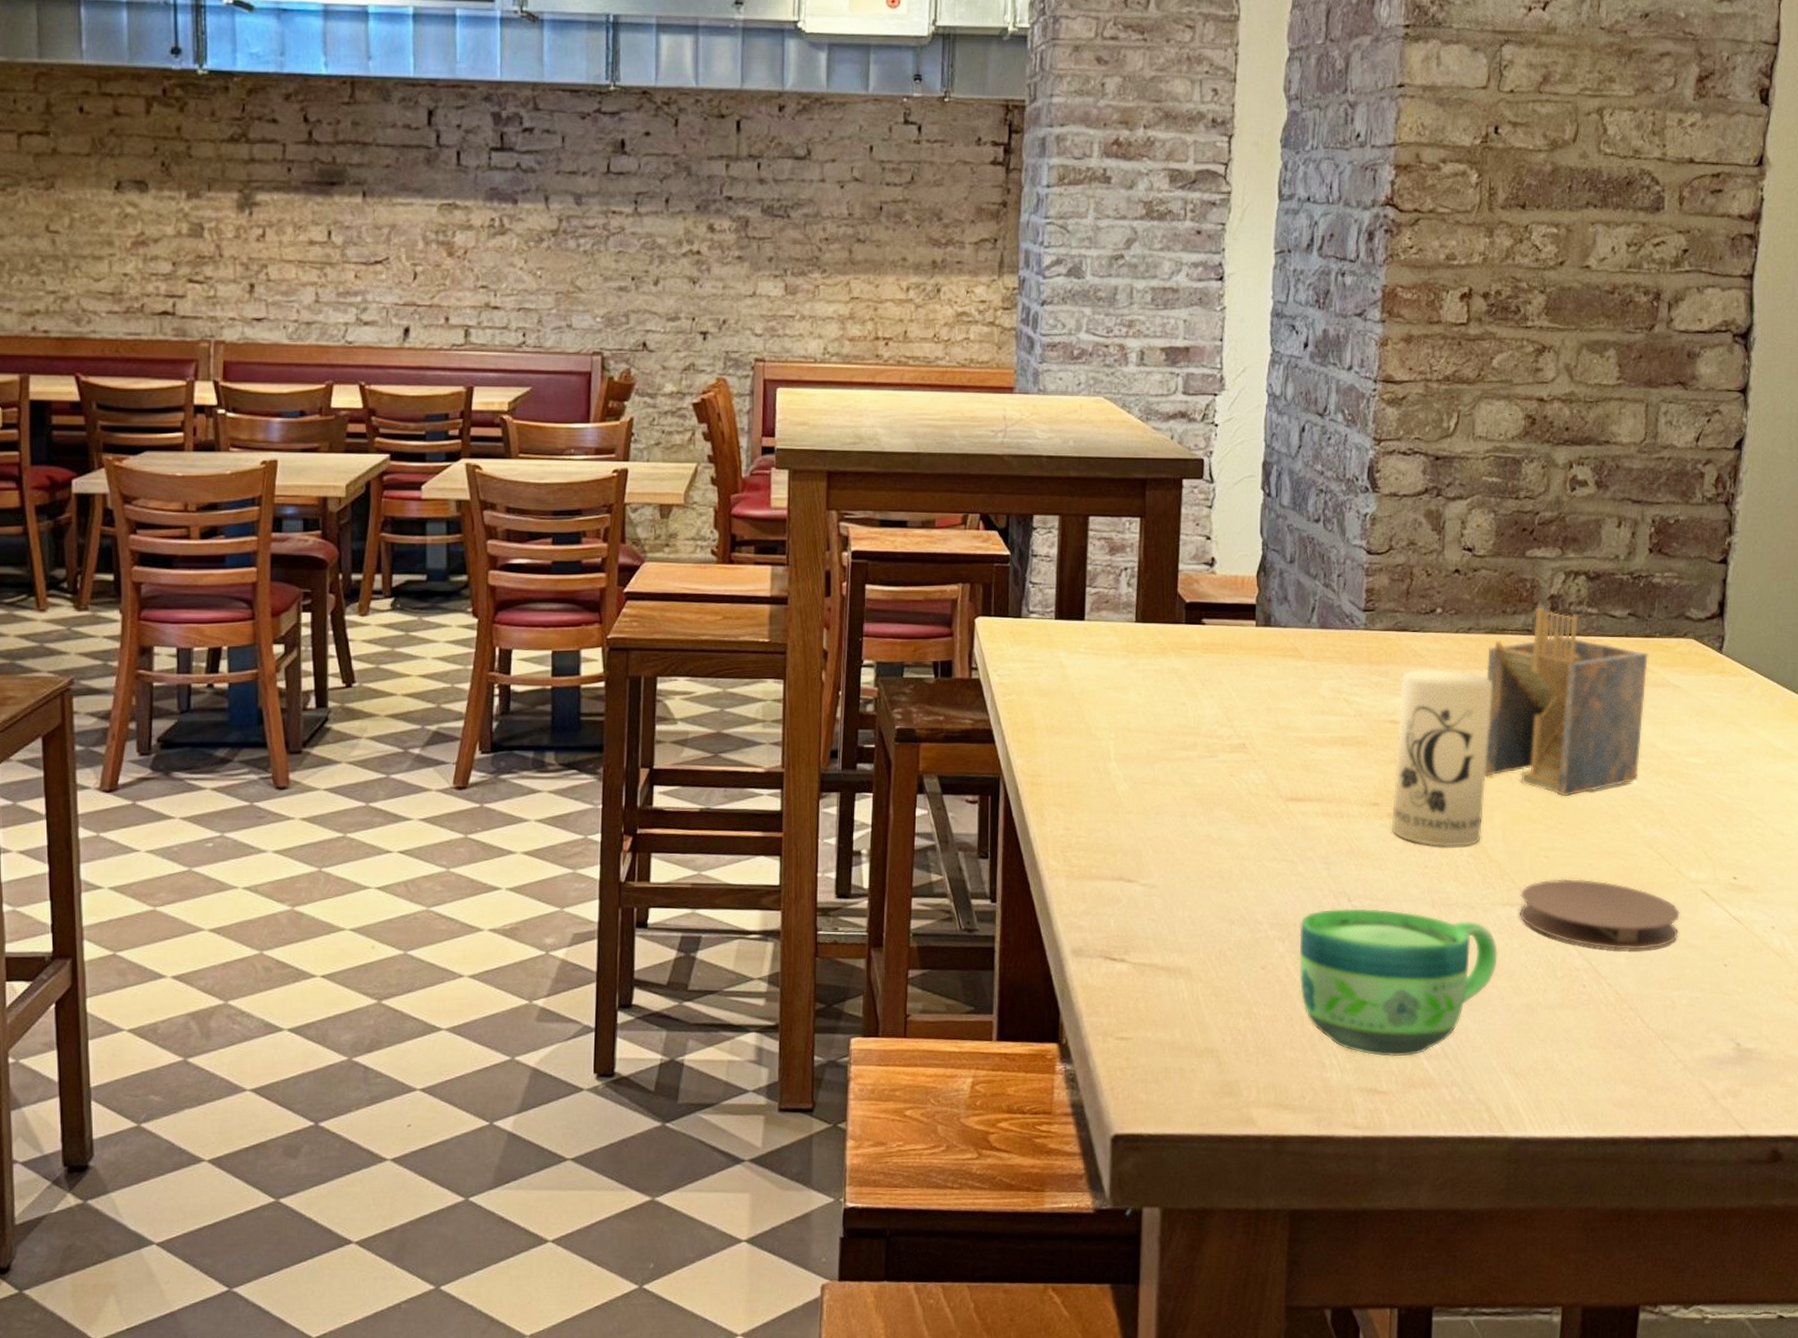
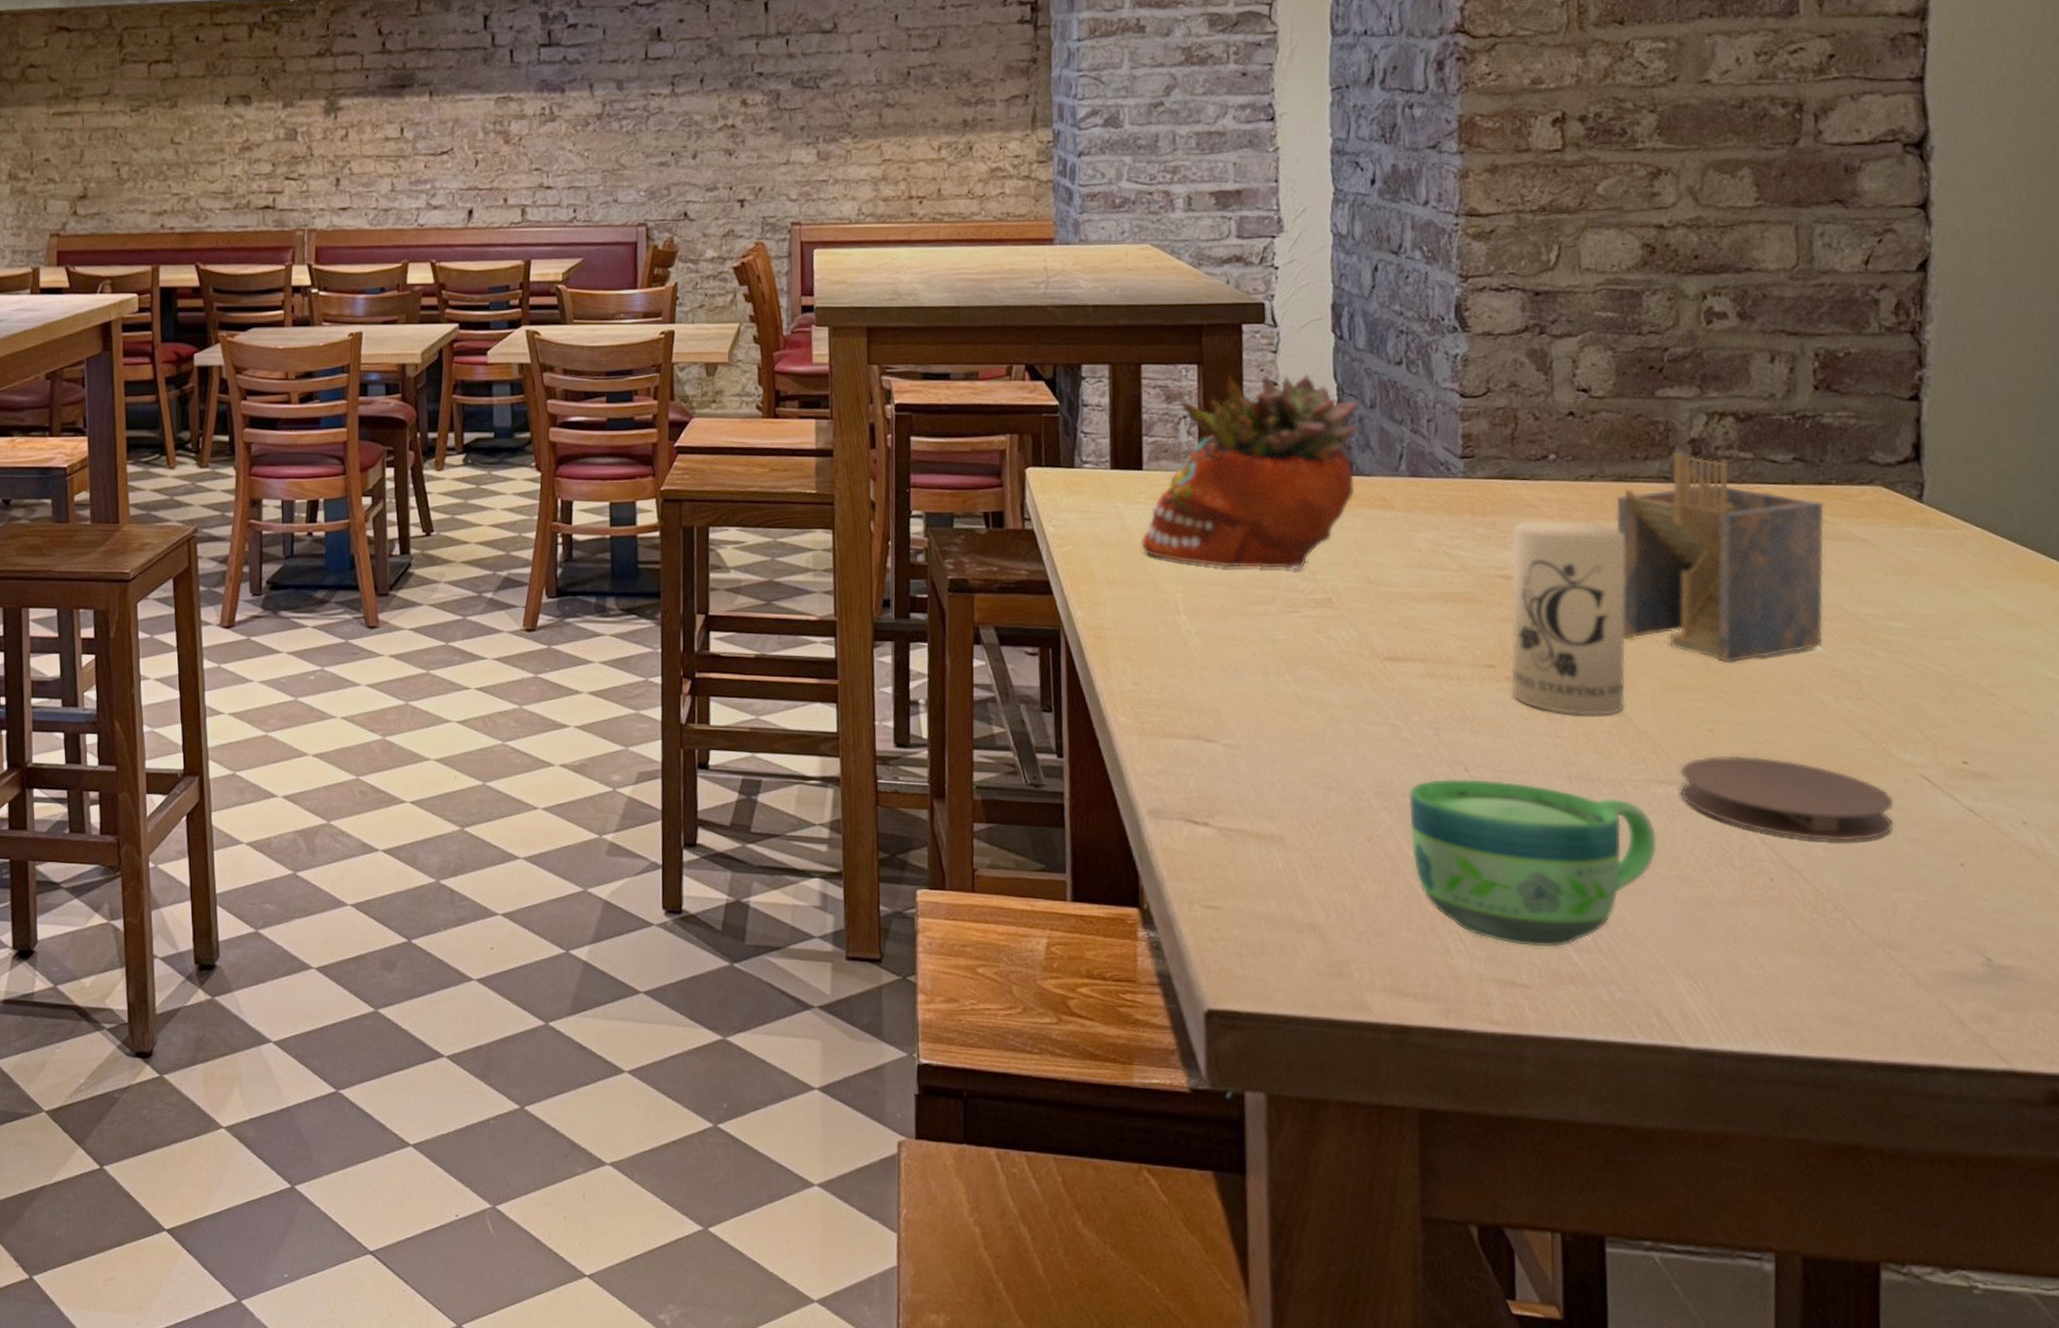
succulent planter: none [1078,529,1280,717] -> present [1140,374,1361,570]

